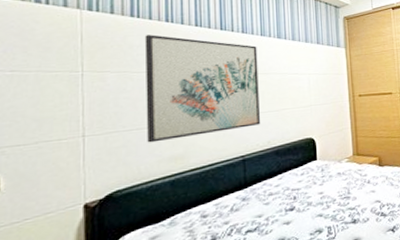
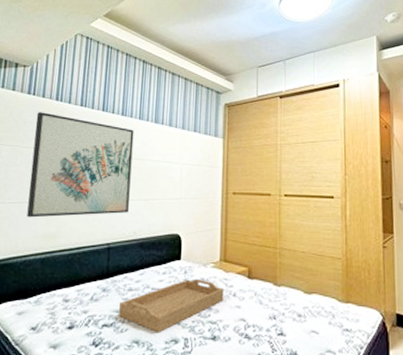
serving tray: none [261,174,360,228] -> present [119,279,224,334]

